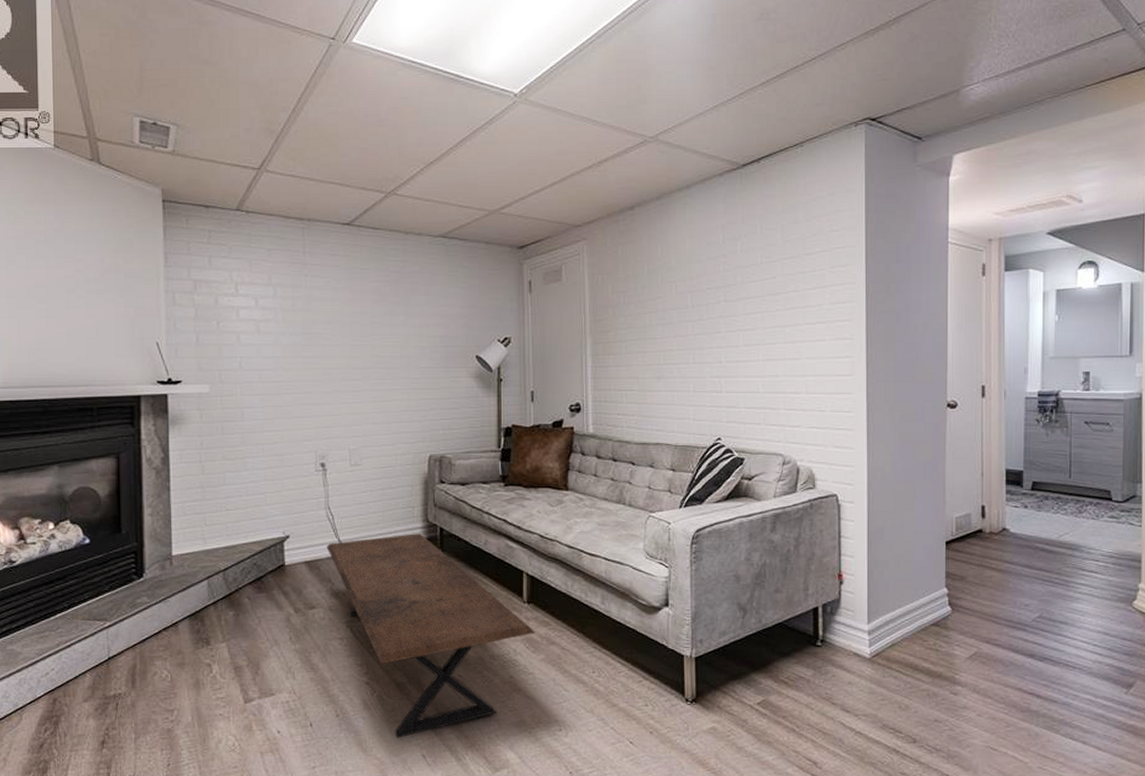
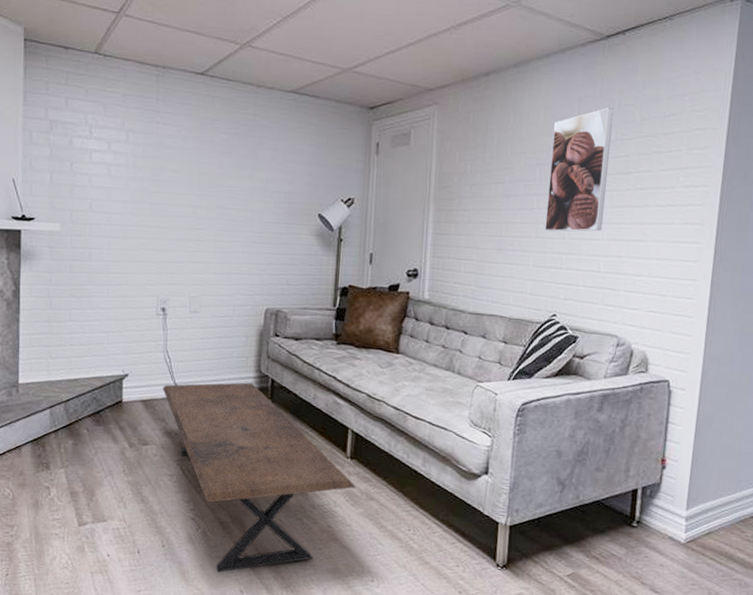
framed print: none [700,232,757,356] -> present [544,107,614,232]

